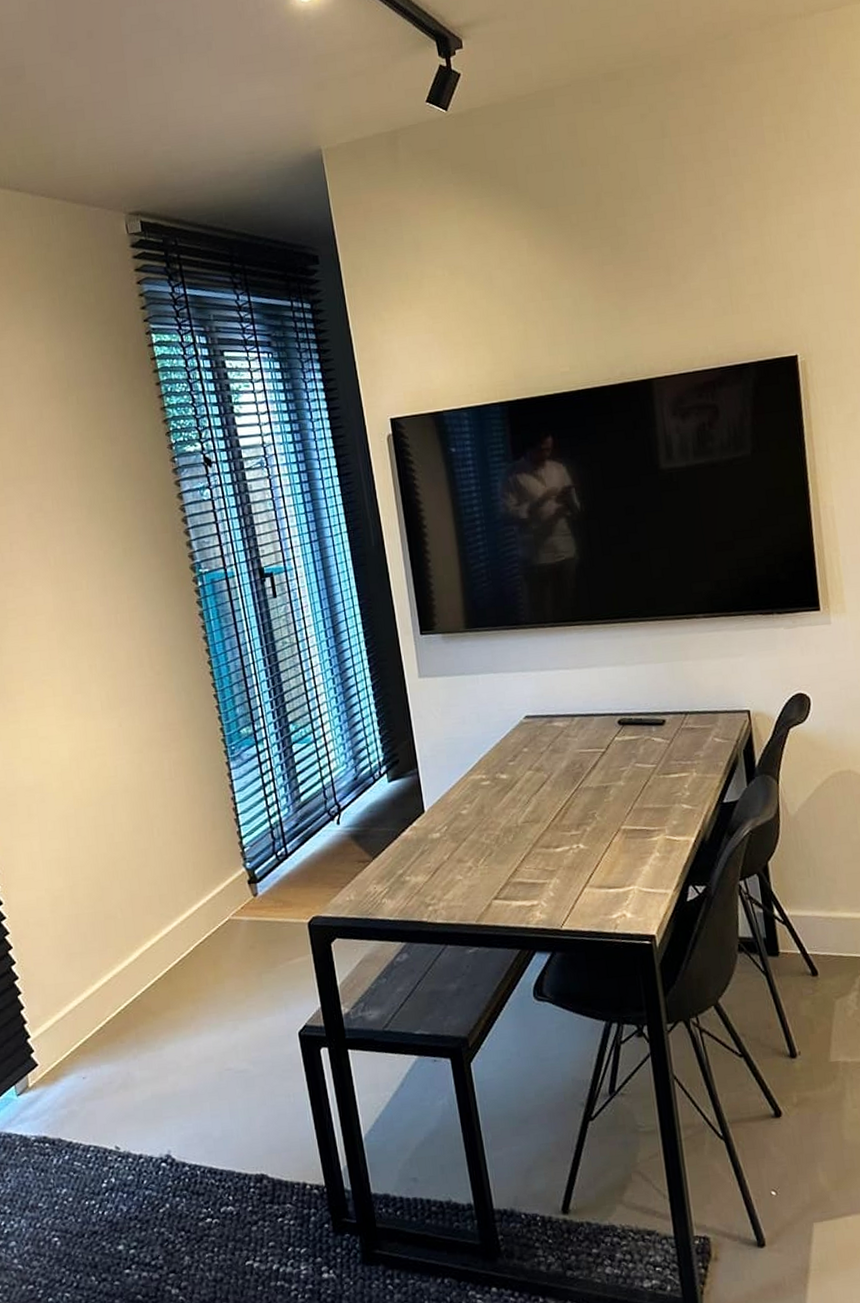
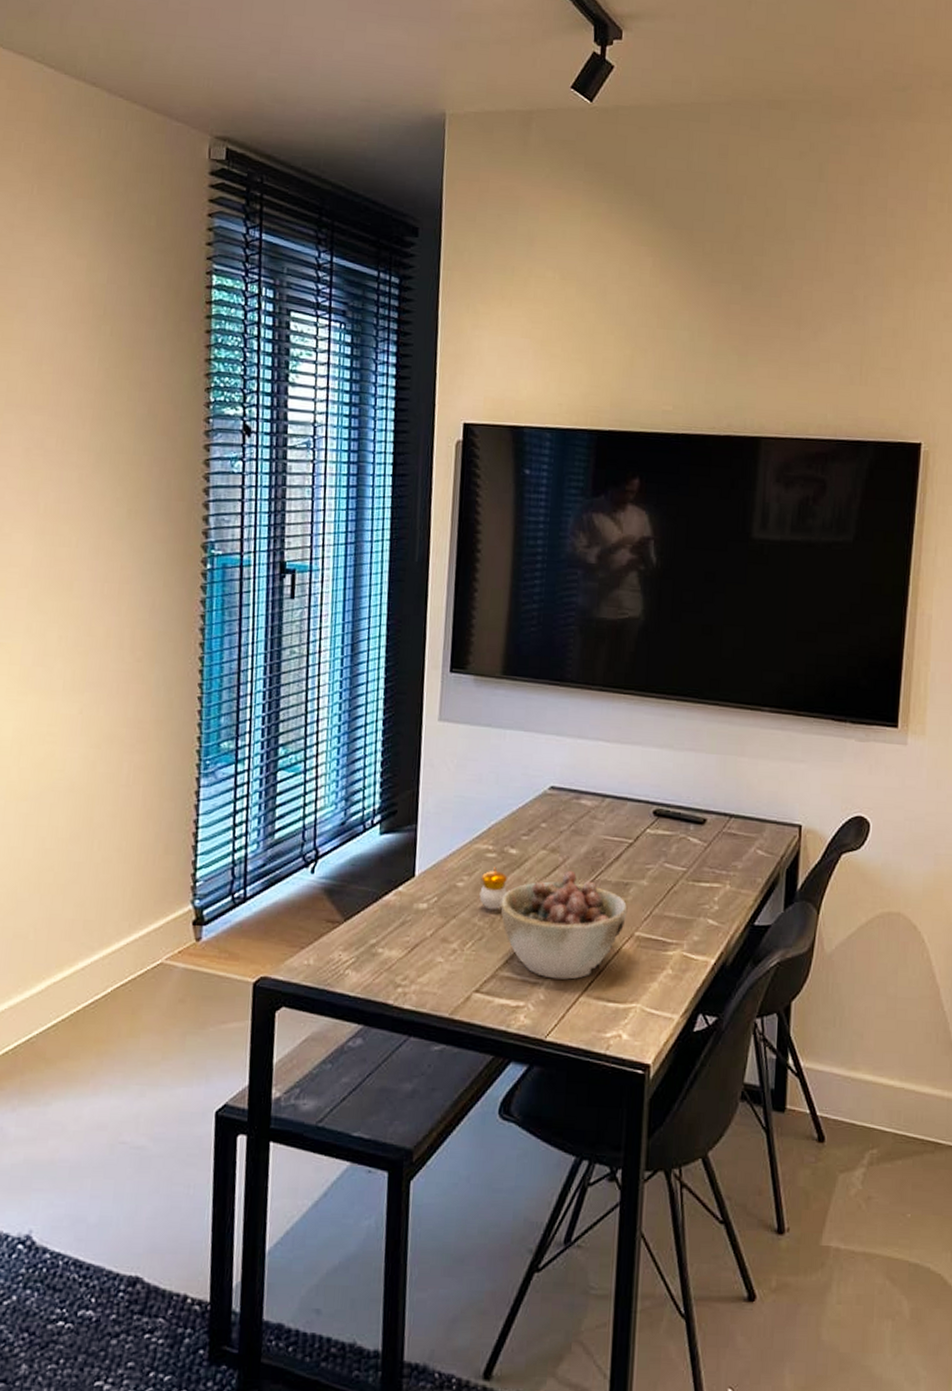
candle: none [480,792,505,829] -> present [479,867,508,910]
bowl: none [501,783,612,878] -> present [500,870,628,980]

